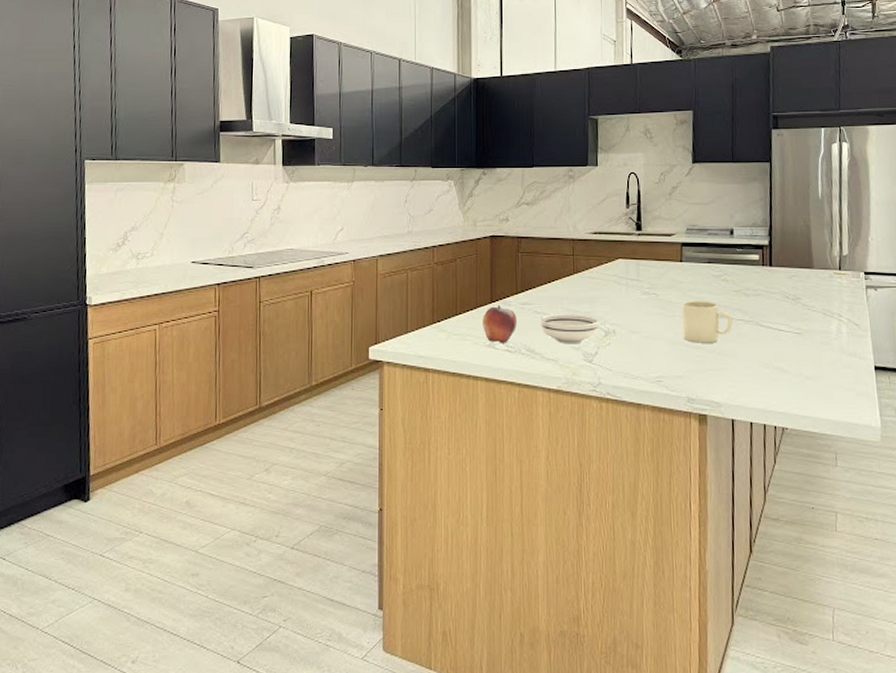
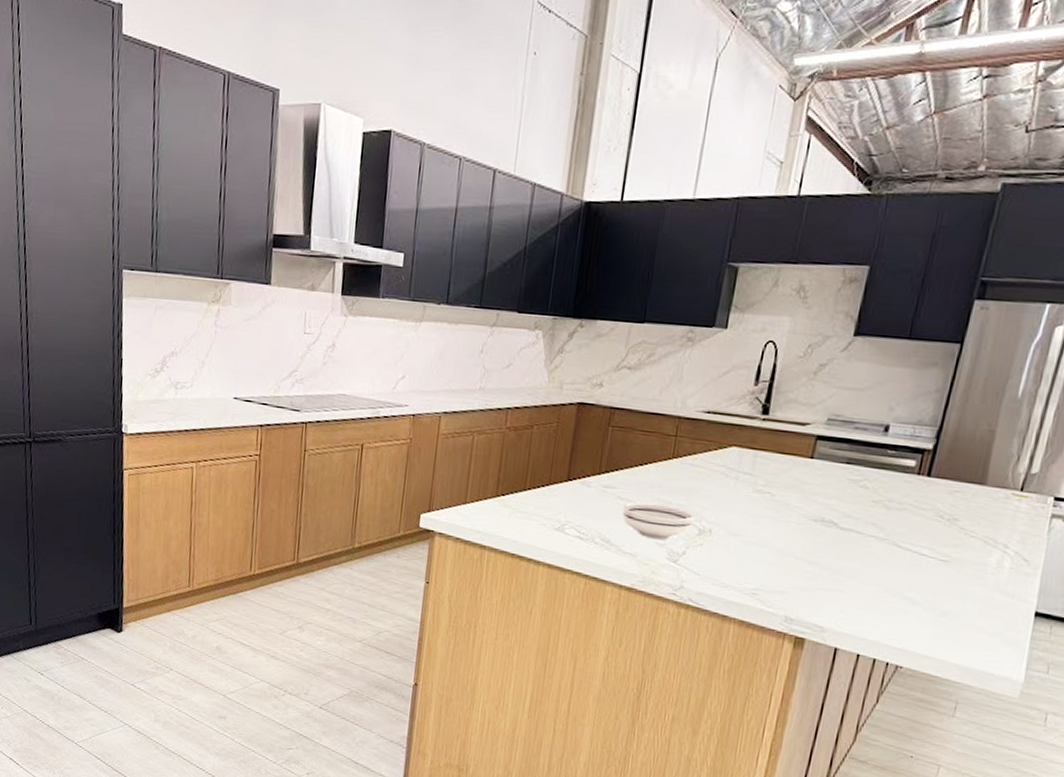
fruit: present [483,305,518,343] -> none [553,485,596,529]
mug: present [682,301,733,343] -> none [794,506,863,559]

